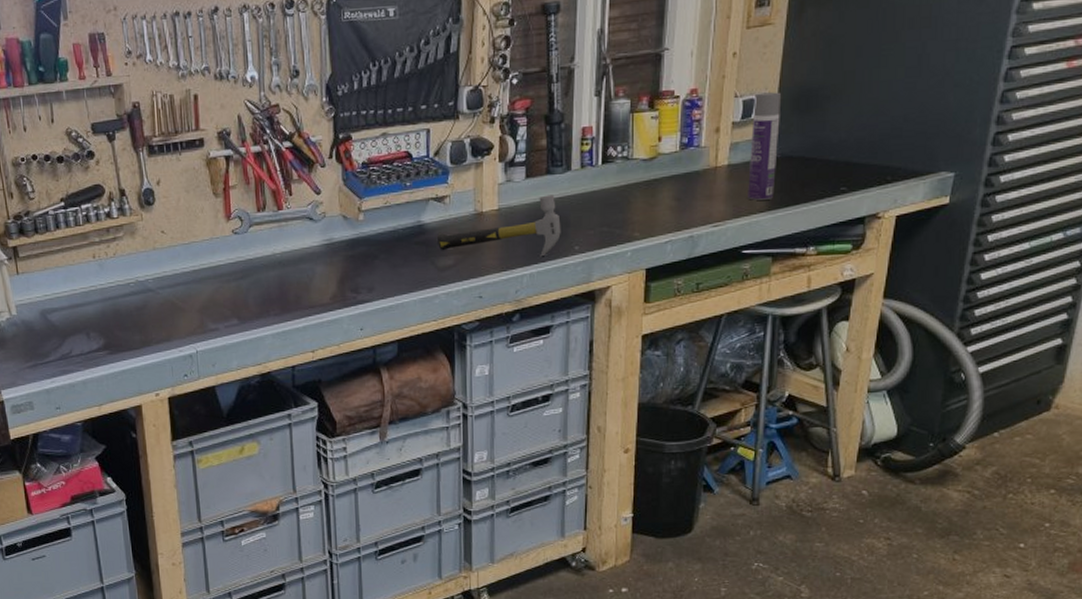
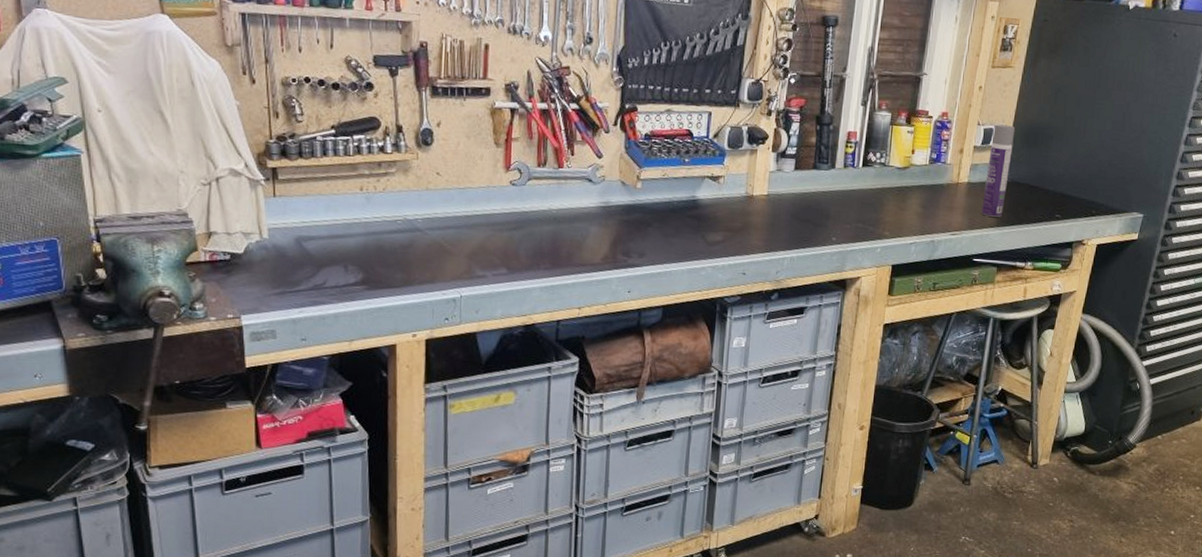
claw hammer: present [437,195,561,257] -> none [709,187,822,244]

